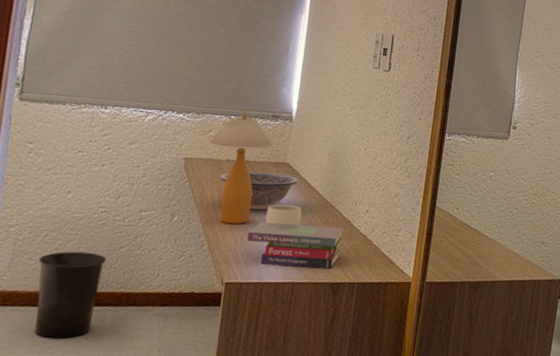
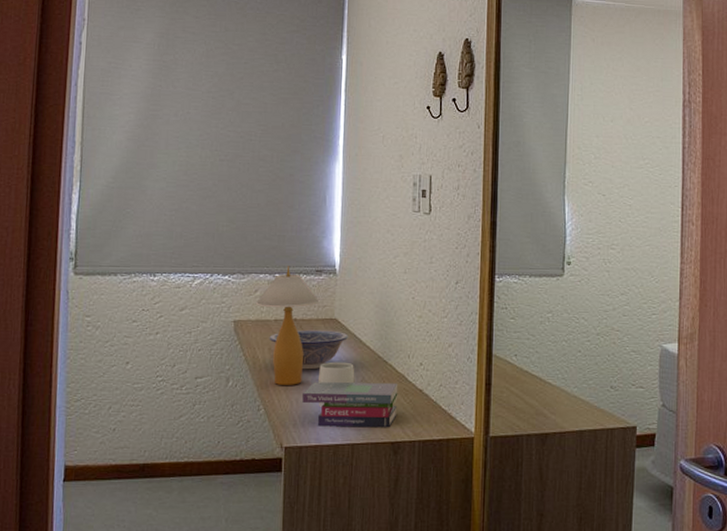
waste bin: present [34,251,107,339] -> none [104,422,168,511]

